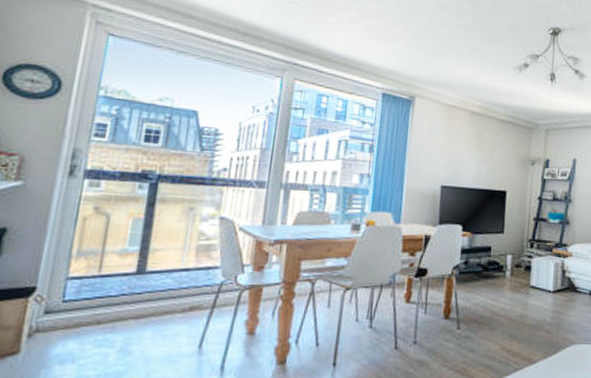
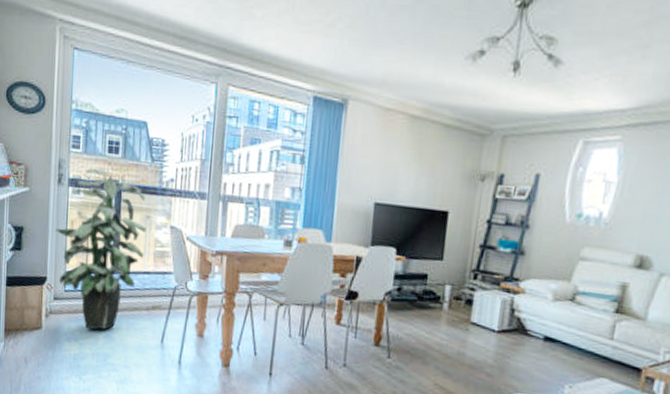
indoor plant: none [56,158,190,345] -> present [56,168,146,330]

